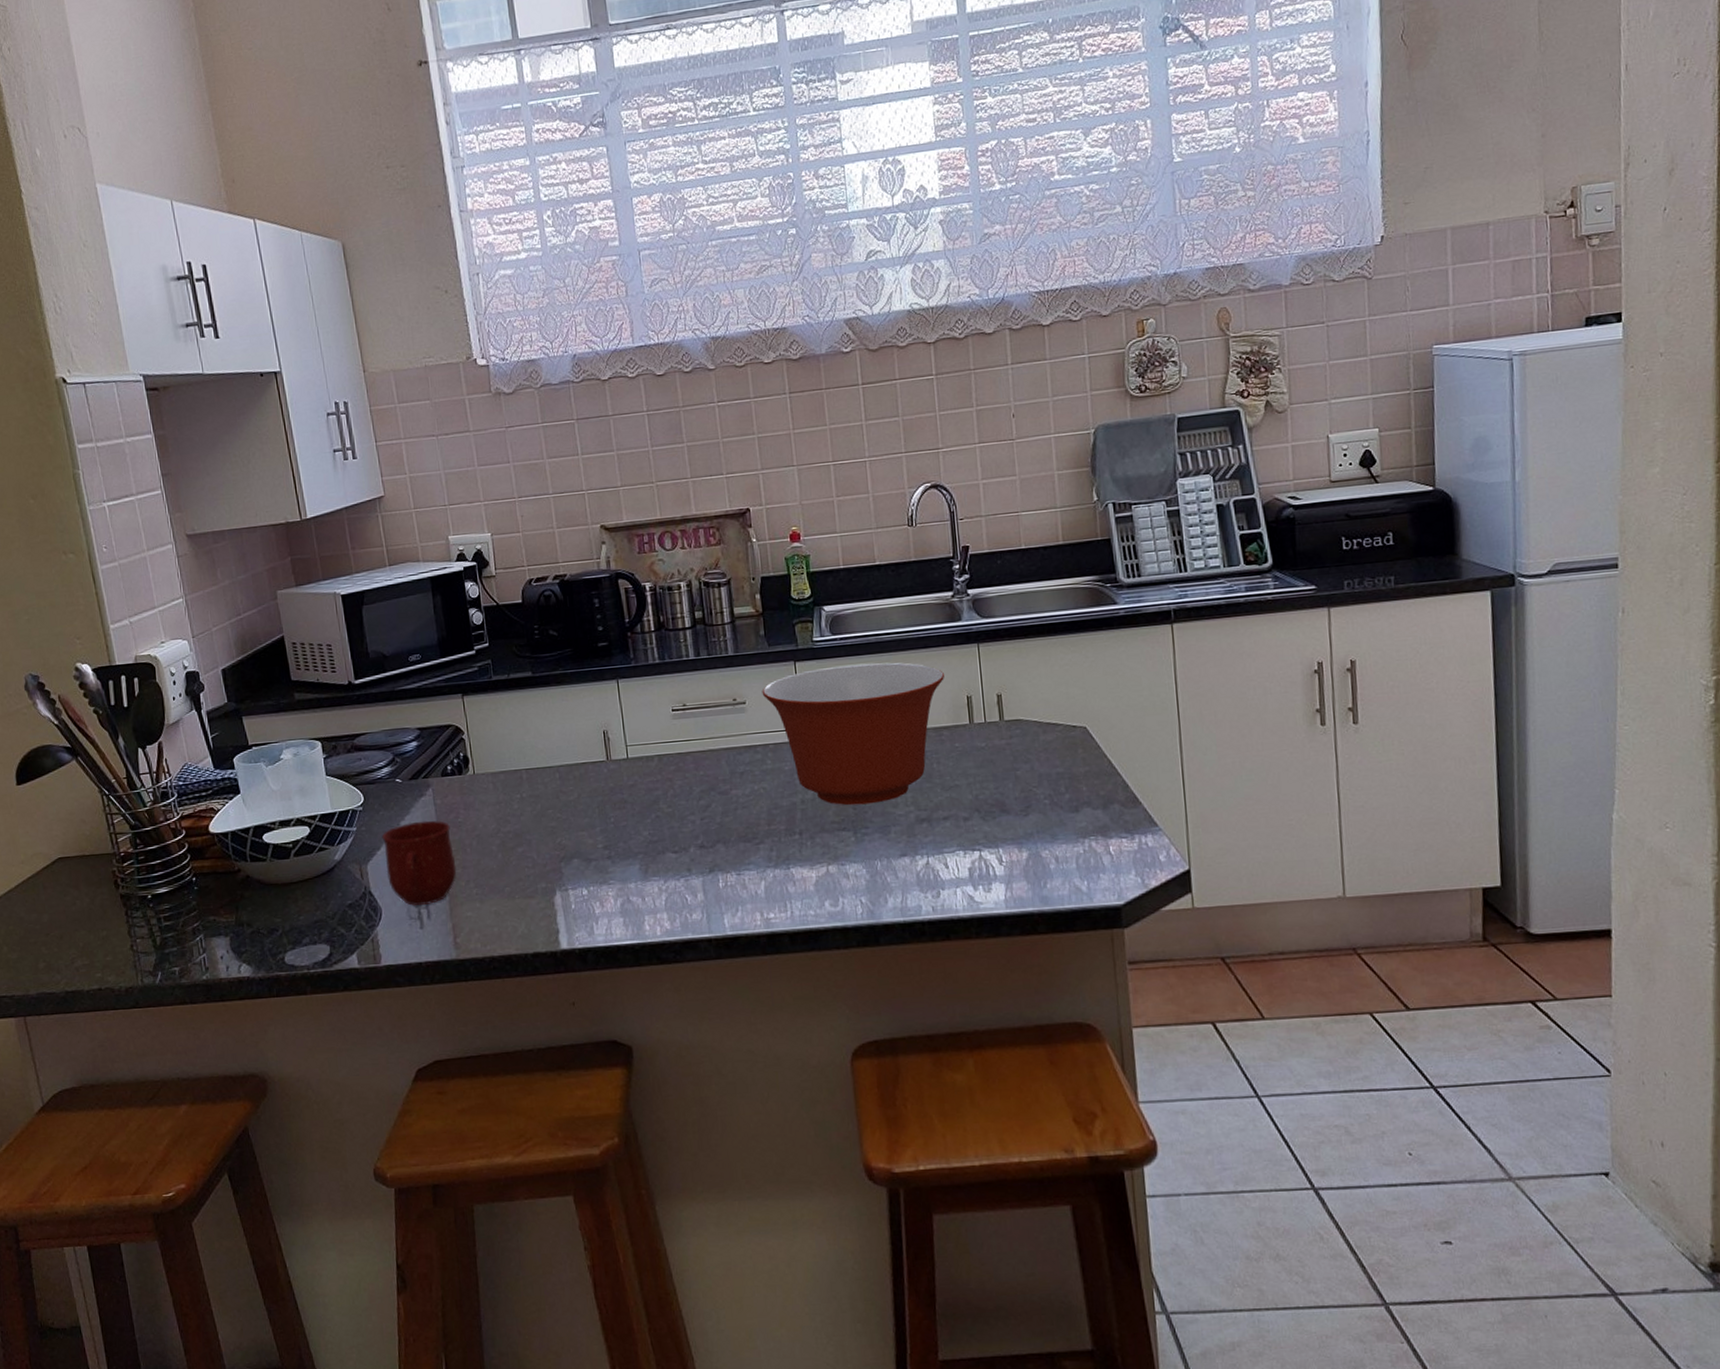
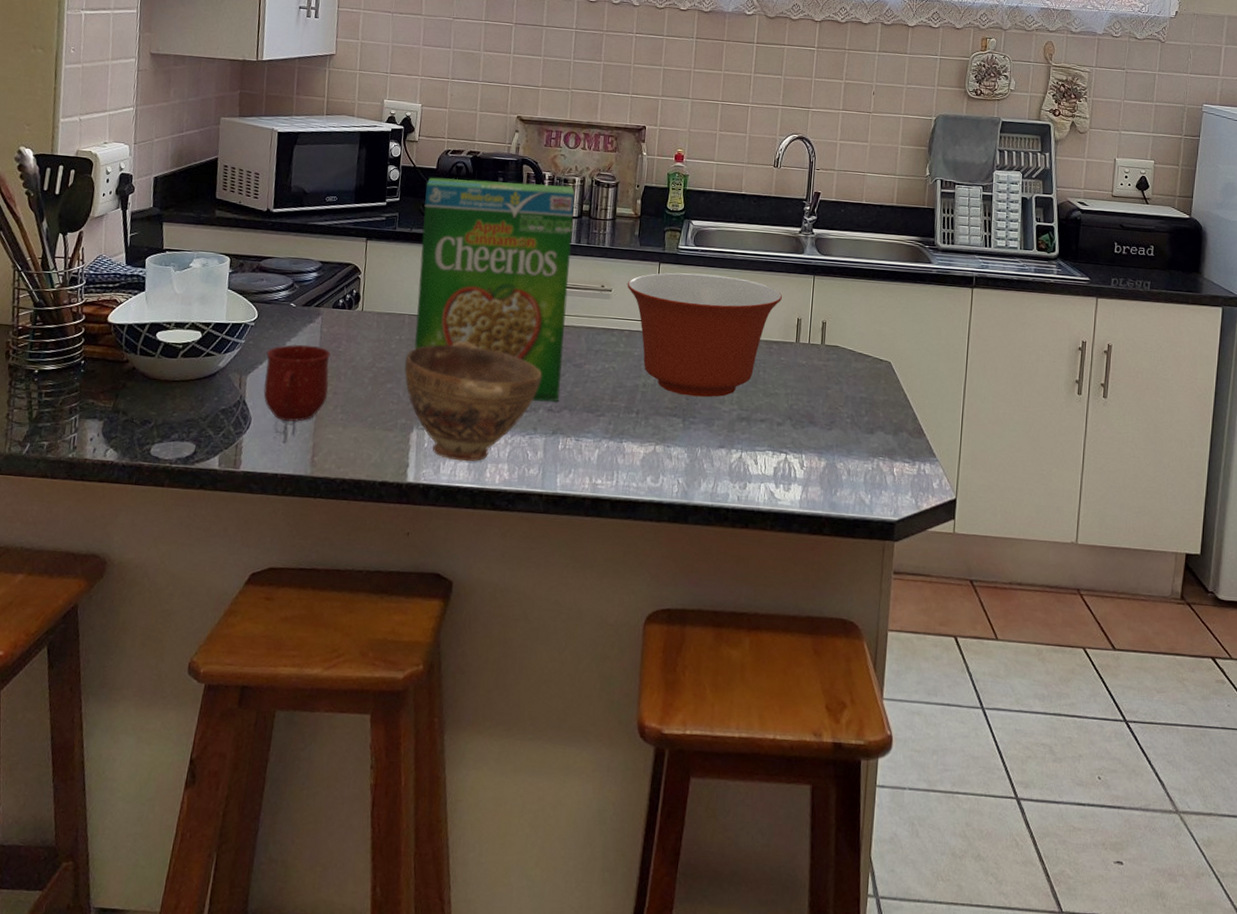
cereal box: none [514,593,710,840] -> present [414,177,575,402]
bowl: none [531,787,686,918] -> present [404,341,542,462]

